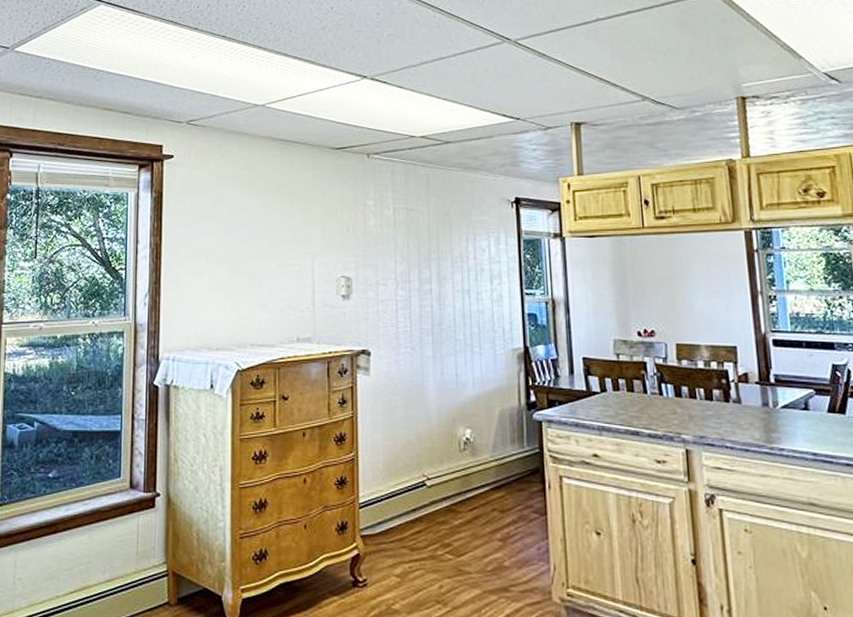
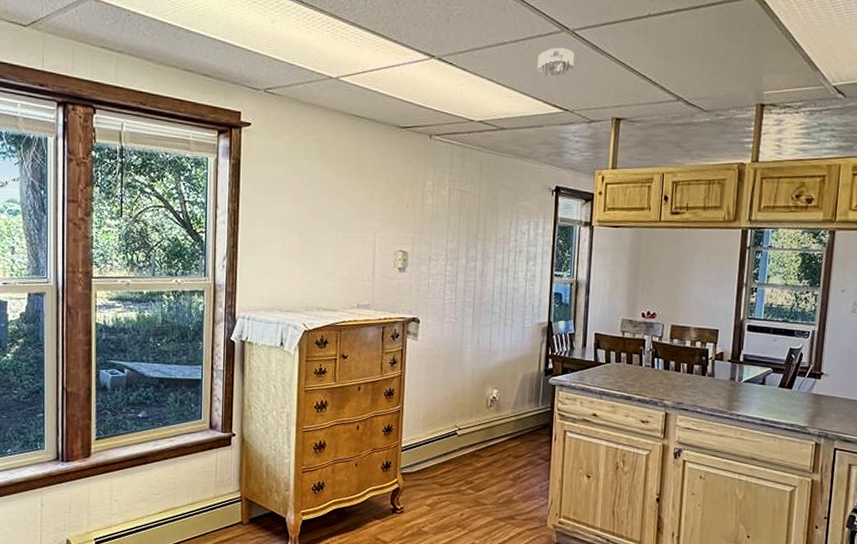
smoke detector: none [479,57,520,86] -> present [537,47,574,76]

